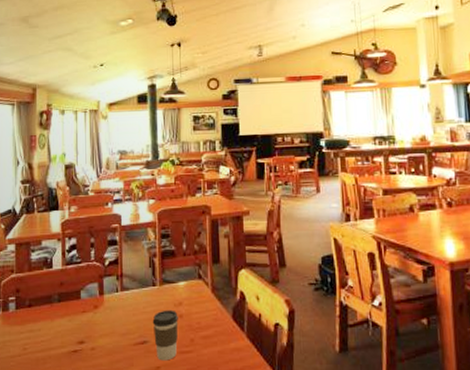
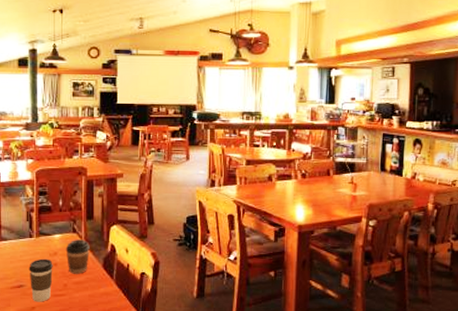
coffee cup: none [191,287,217,327] -> present [65,240,90,274]

